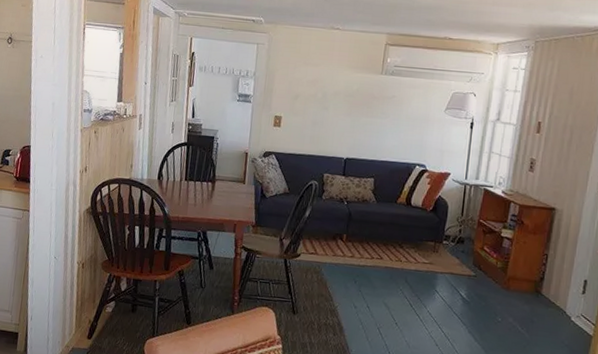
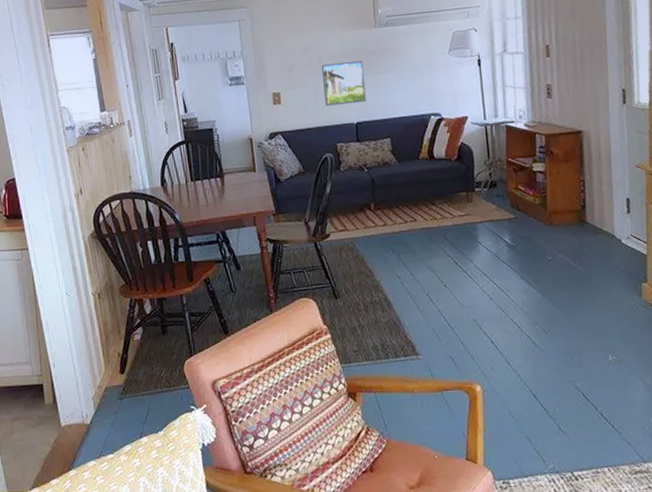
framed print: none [321,99,364,141] -> present [322,61,367,106]

